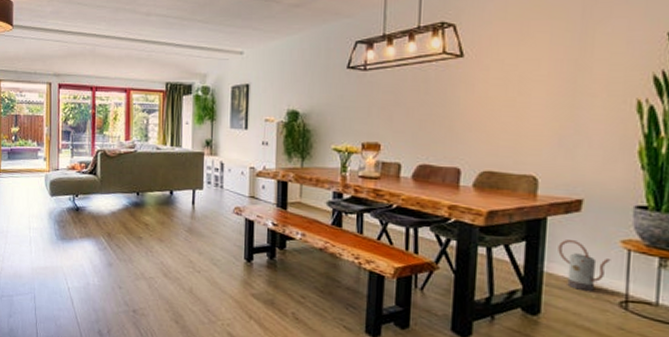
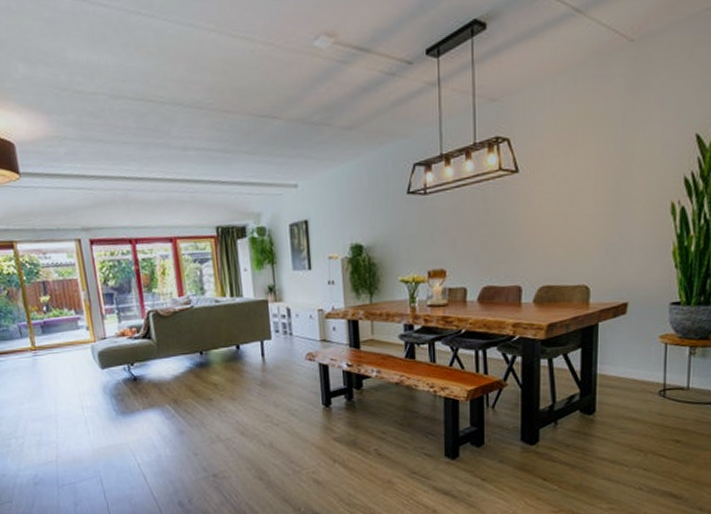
watering can: present [558,240,611,292] -> none [608,341,651,387]

